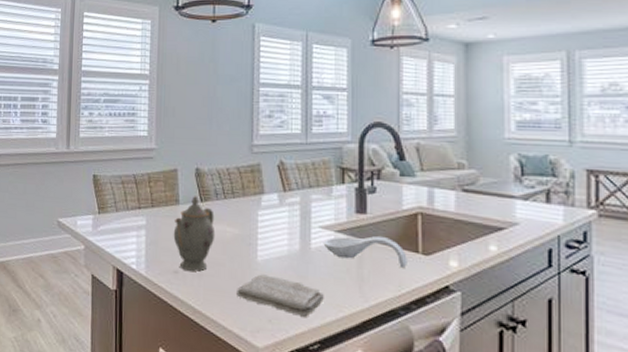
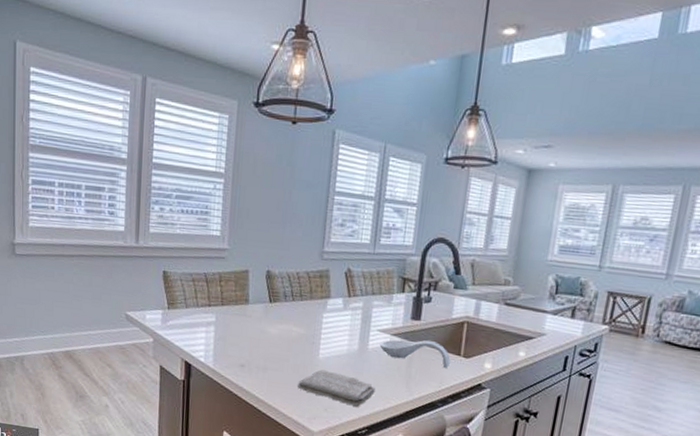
teapot: present [173,196,215,272] -> none [241,297,282,366]

